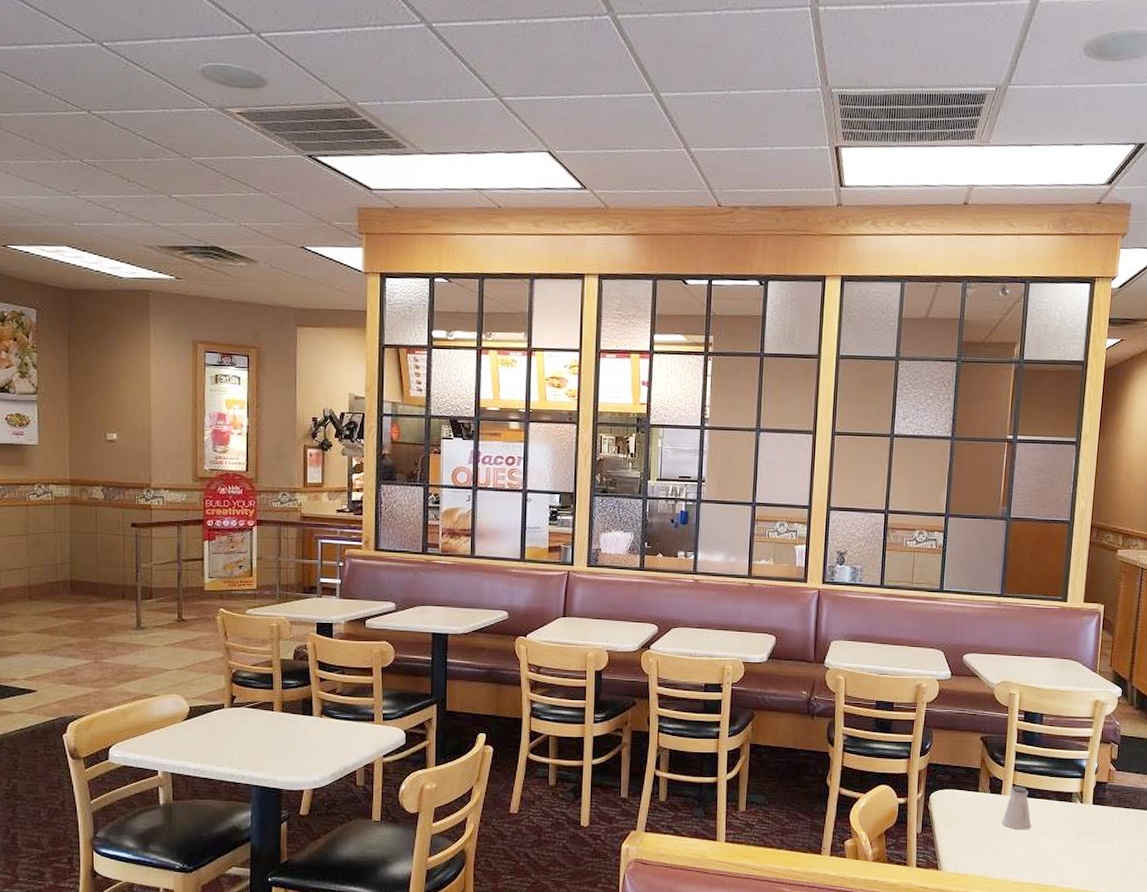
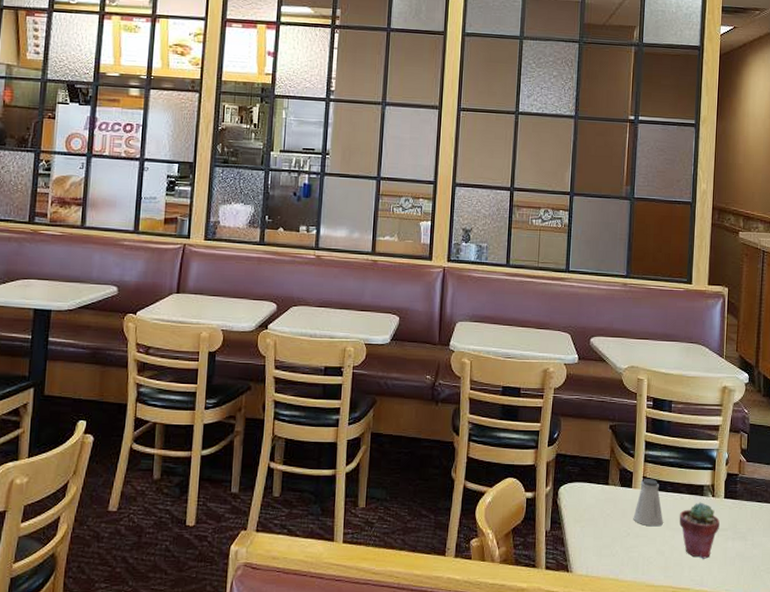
potted succulent: none [1047,808,1087,859] -> present [679,502,720,559]

